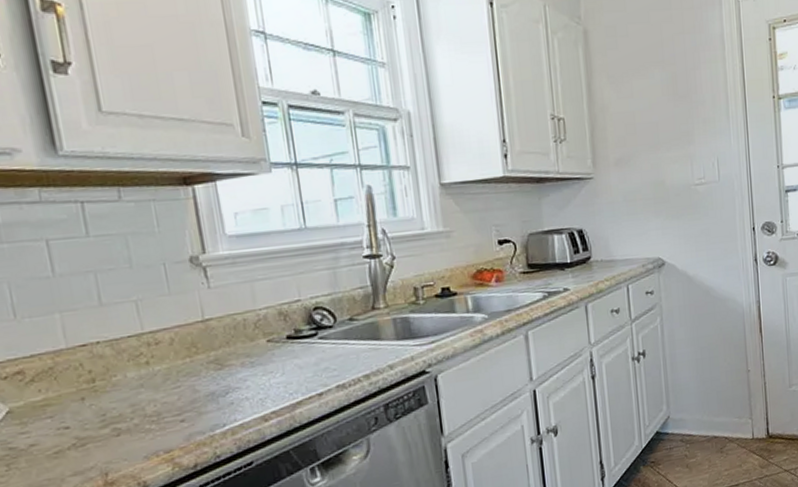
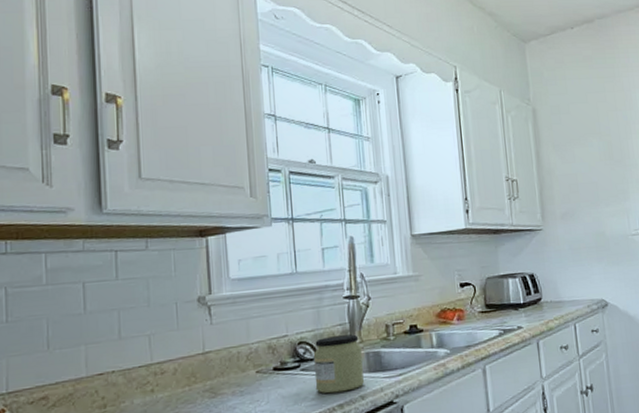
jar: none [331,298,392,364] -> present [313,334,364,394]

